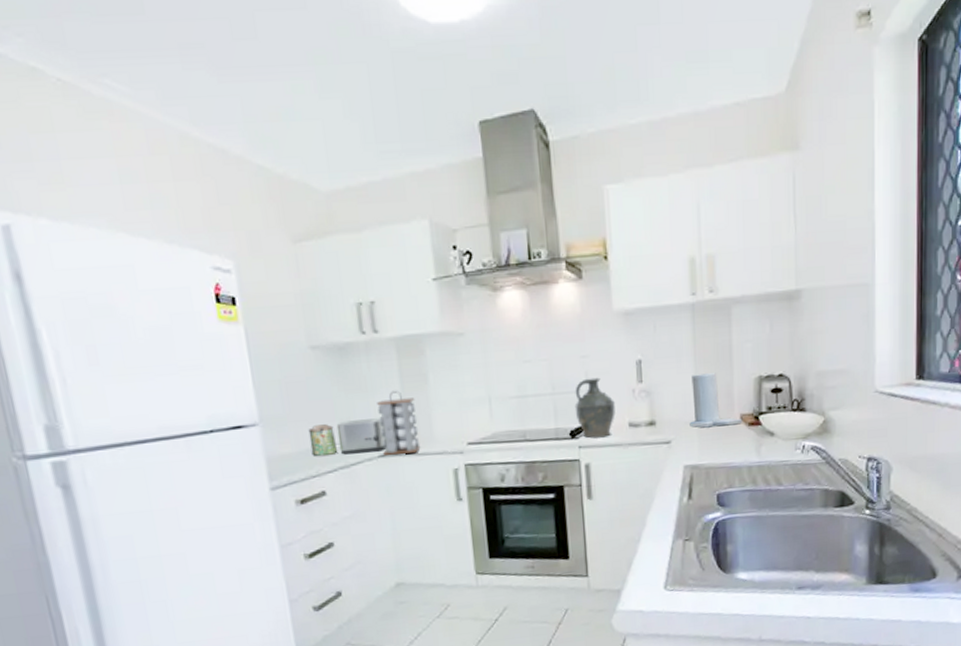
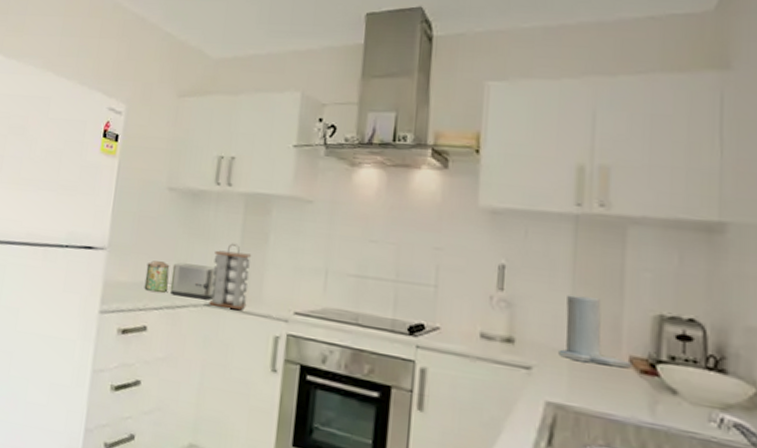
ceramic jug: present [574,377,615,439] -> none [417,272,467,343]

